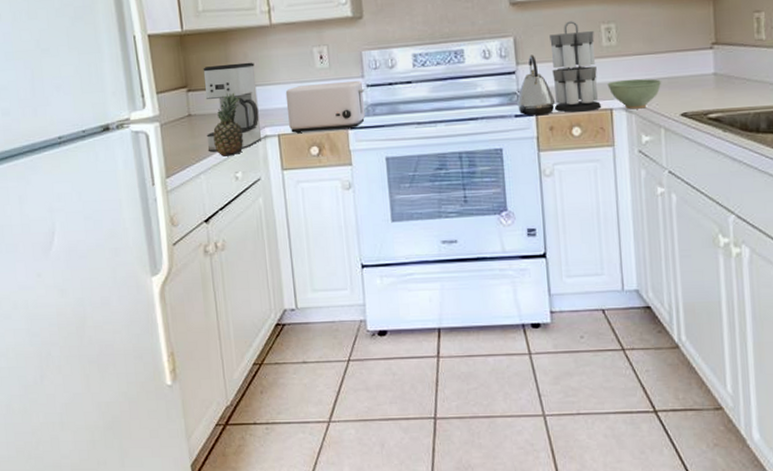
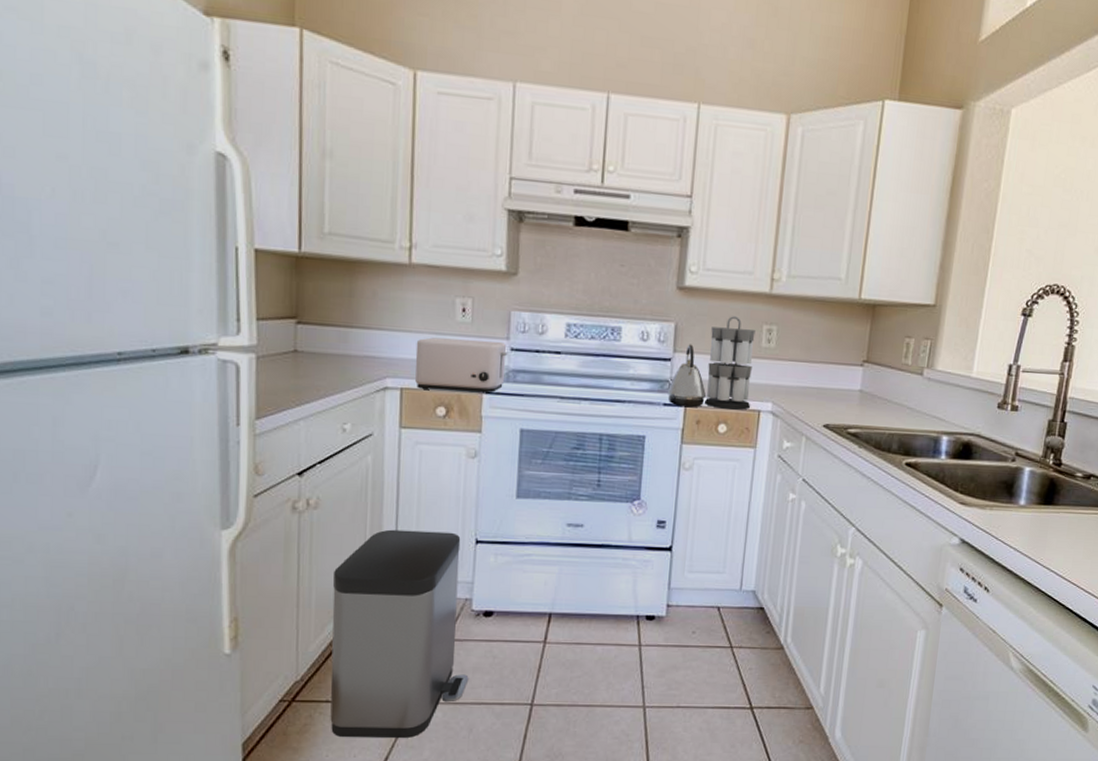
coffee maker: present [203,62,262,152] -> none [313,298,384,398]
fruit: present [213,92,244,157] -> none [322,332,361,404]
pedal bin: none [244,260,374,456] -> present [330,529,469,738]
bowl: present [607,78,662,110] -> none [759,383,812,415]

